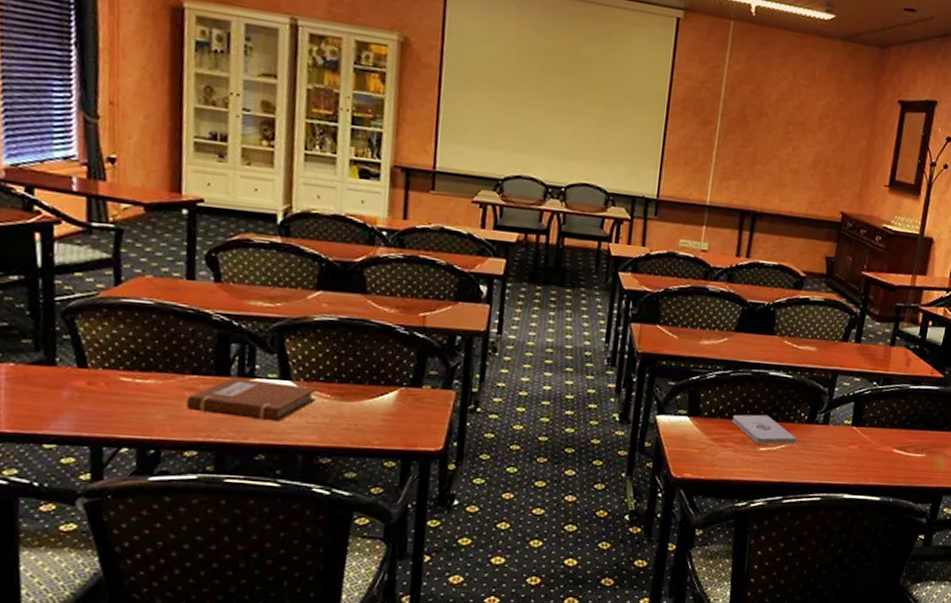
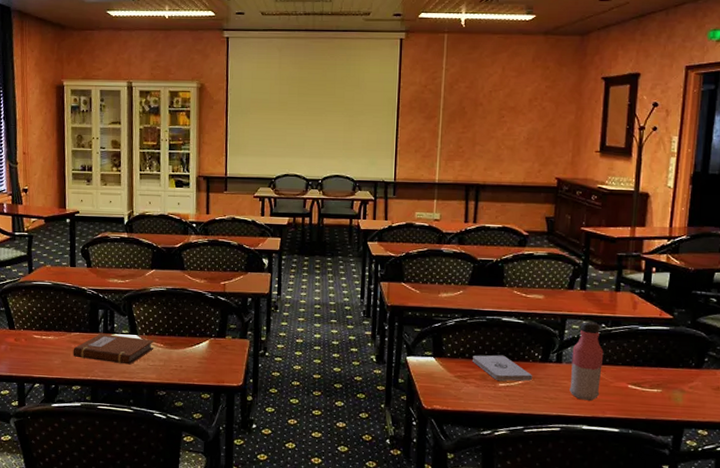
water bottle: none [834,378,873,467] -> present [569,322,604,401]

